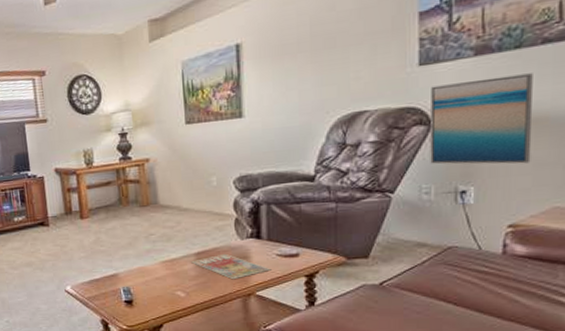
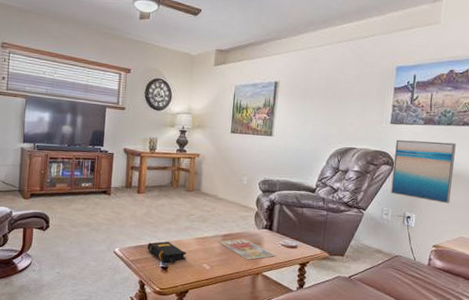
book: none [103,270,154,295] -> present [147,241,187,263]

